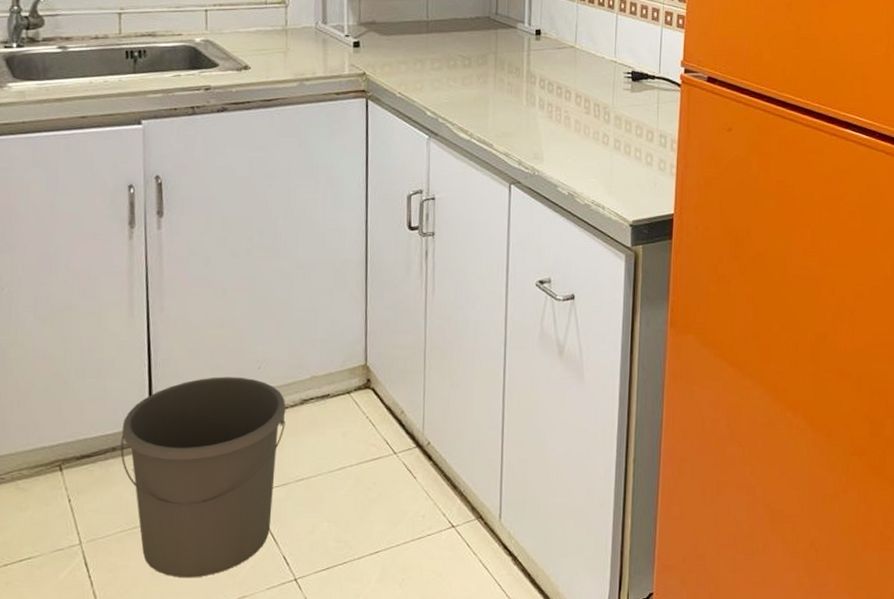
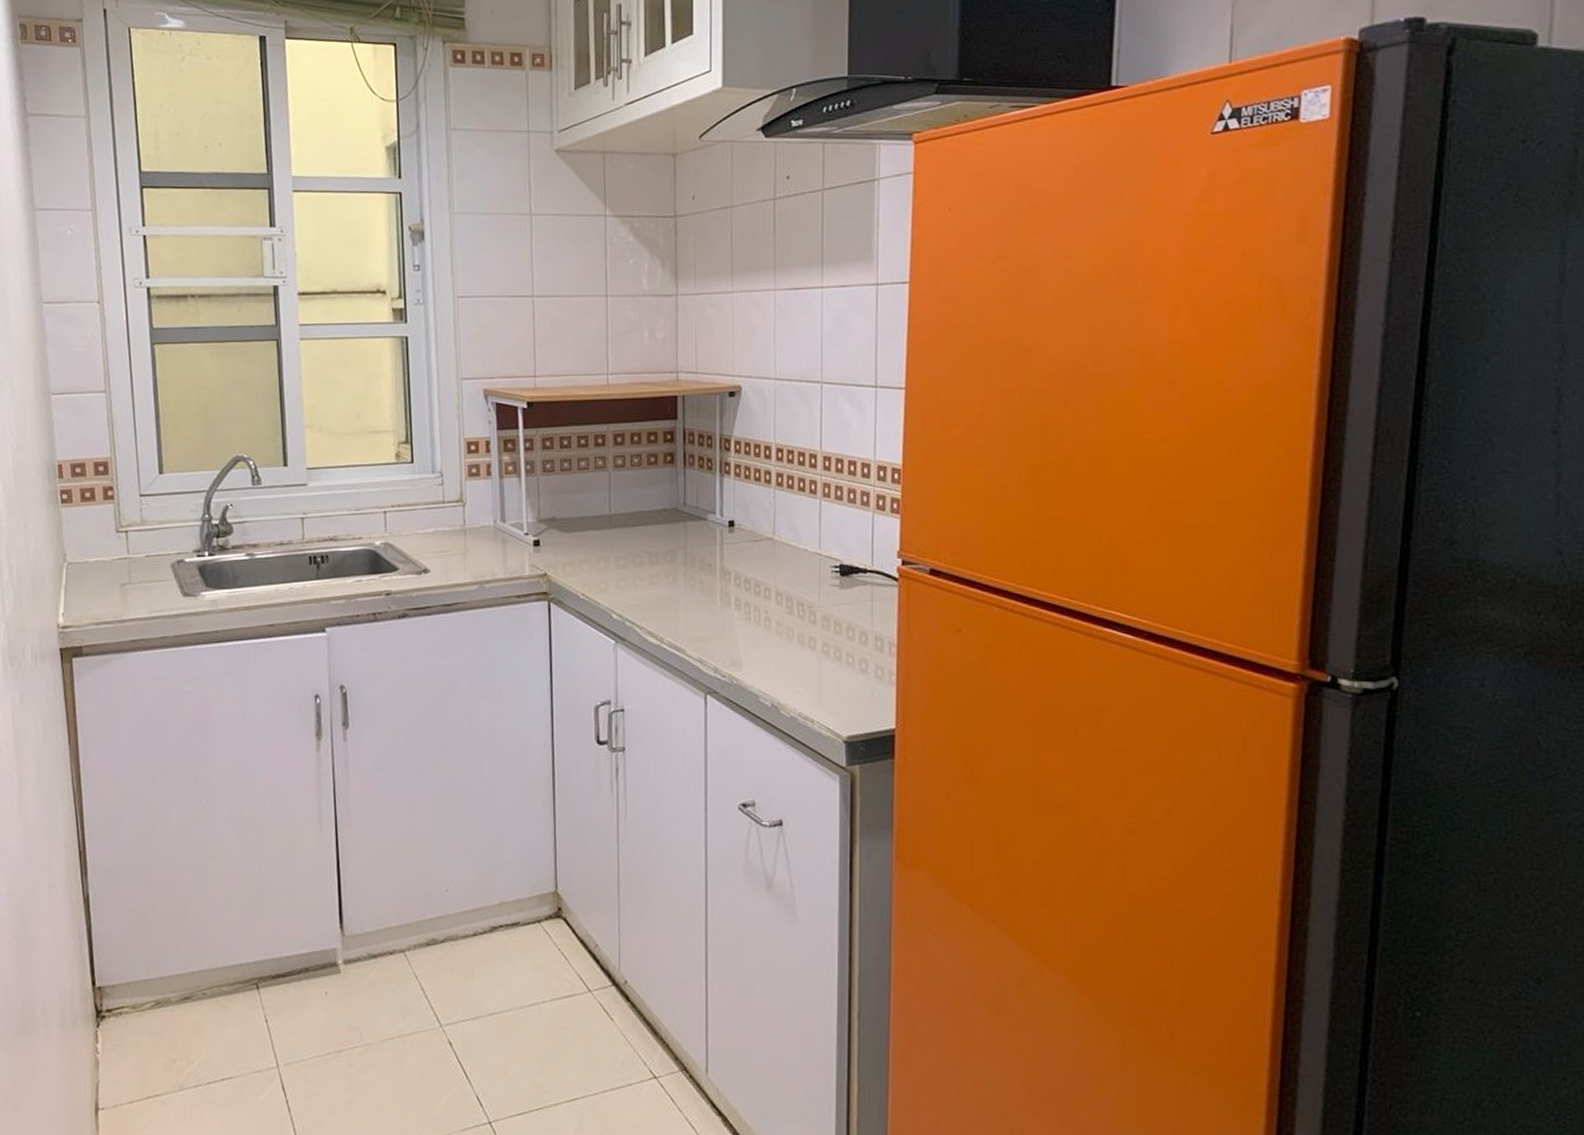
bucket: present [120,377,286,578] -> none [313,898,475,1112]

